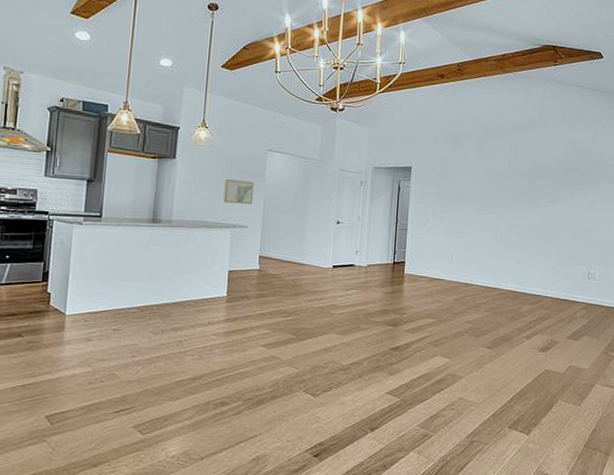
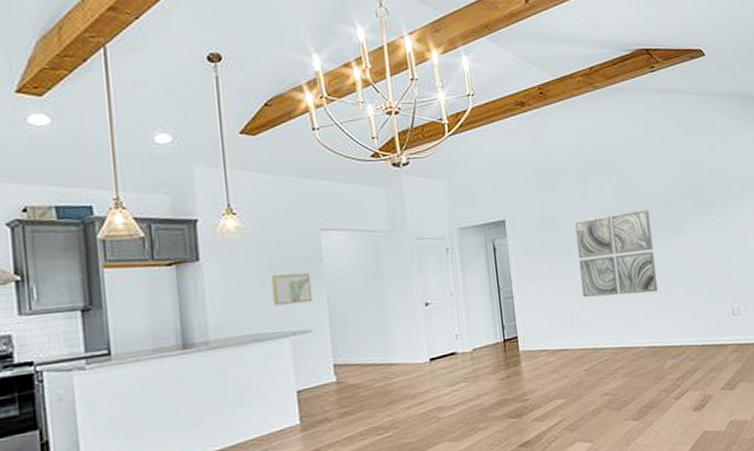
wall art: none [464,177,532,247] -> present [574,209,658,298]

